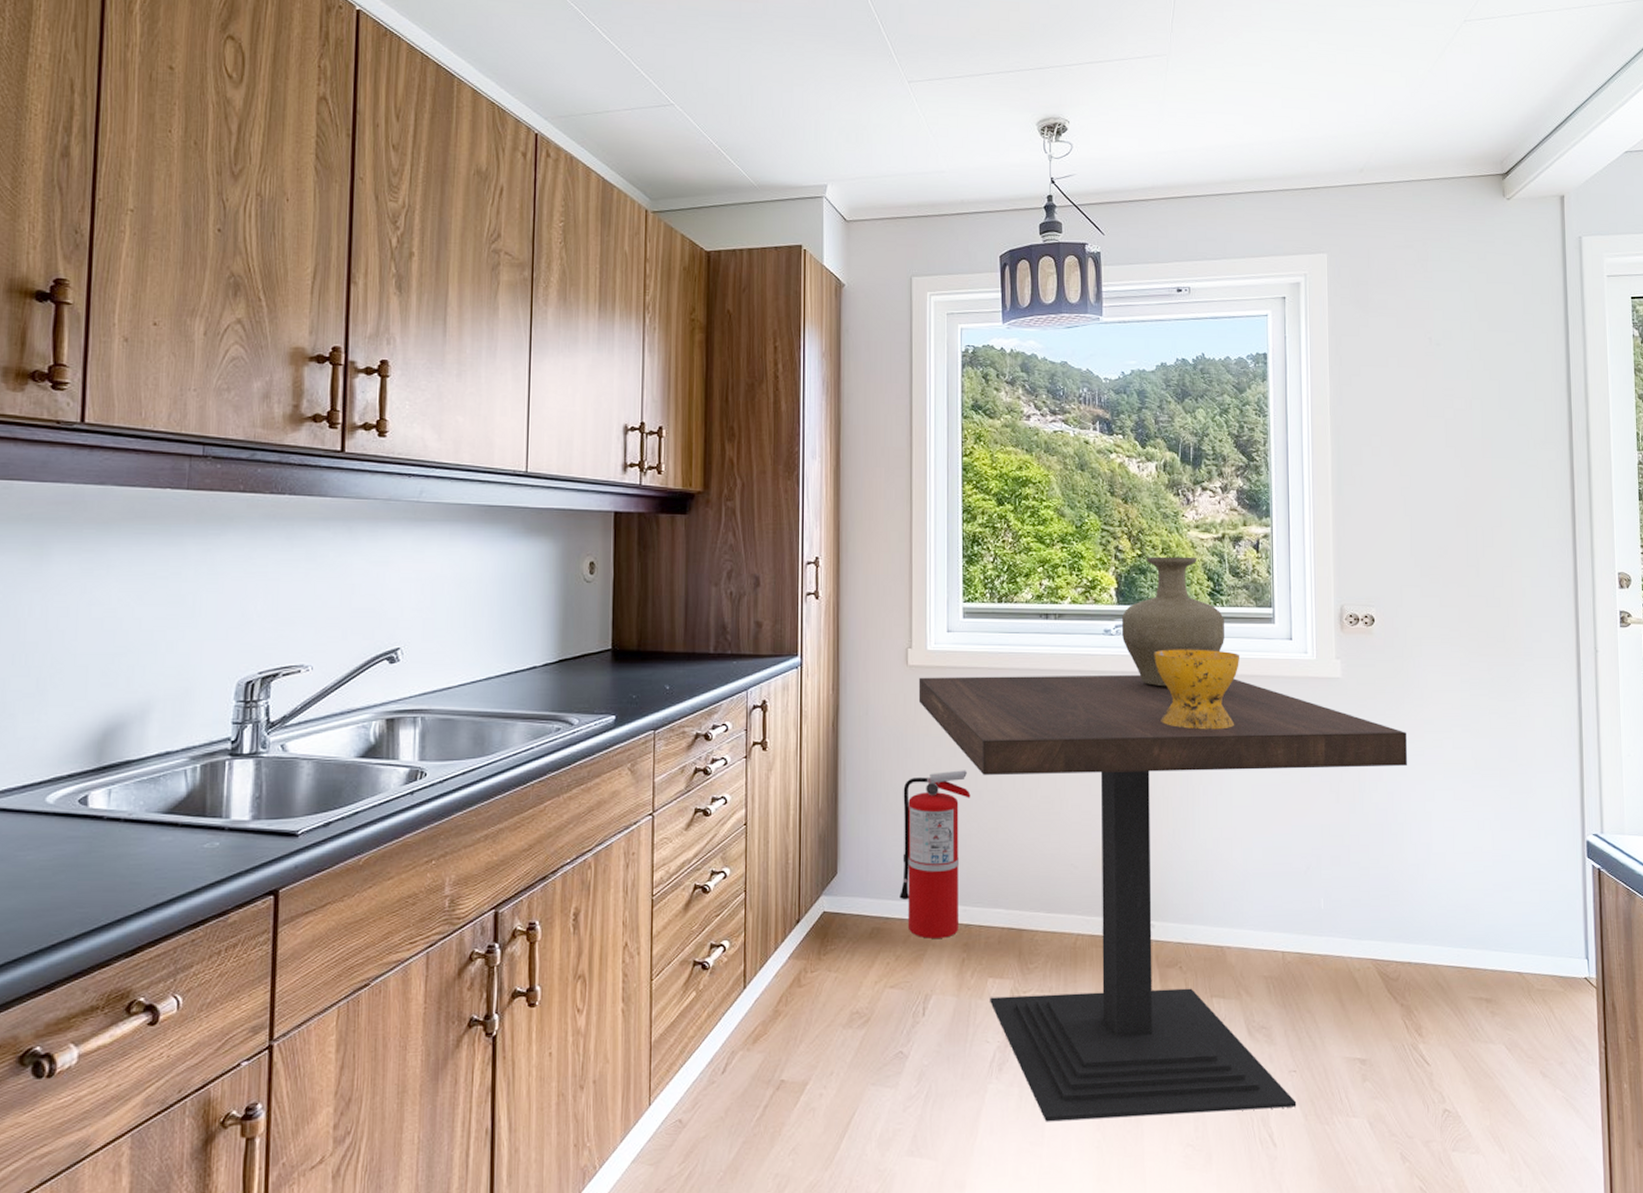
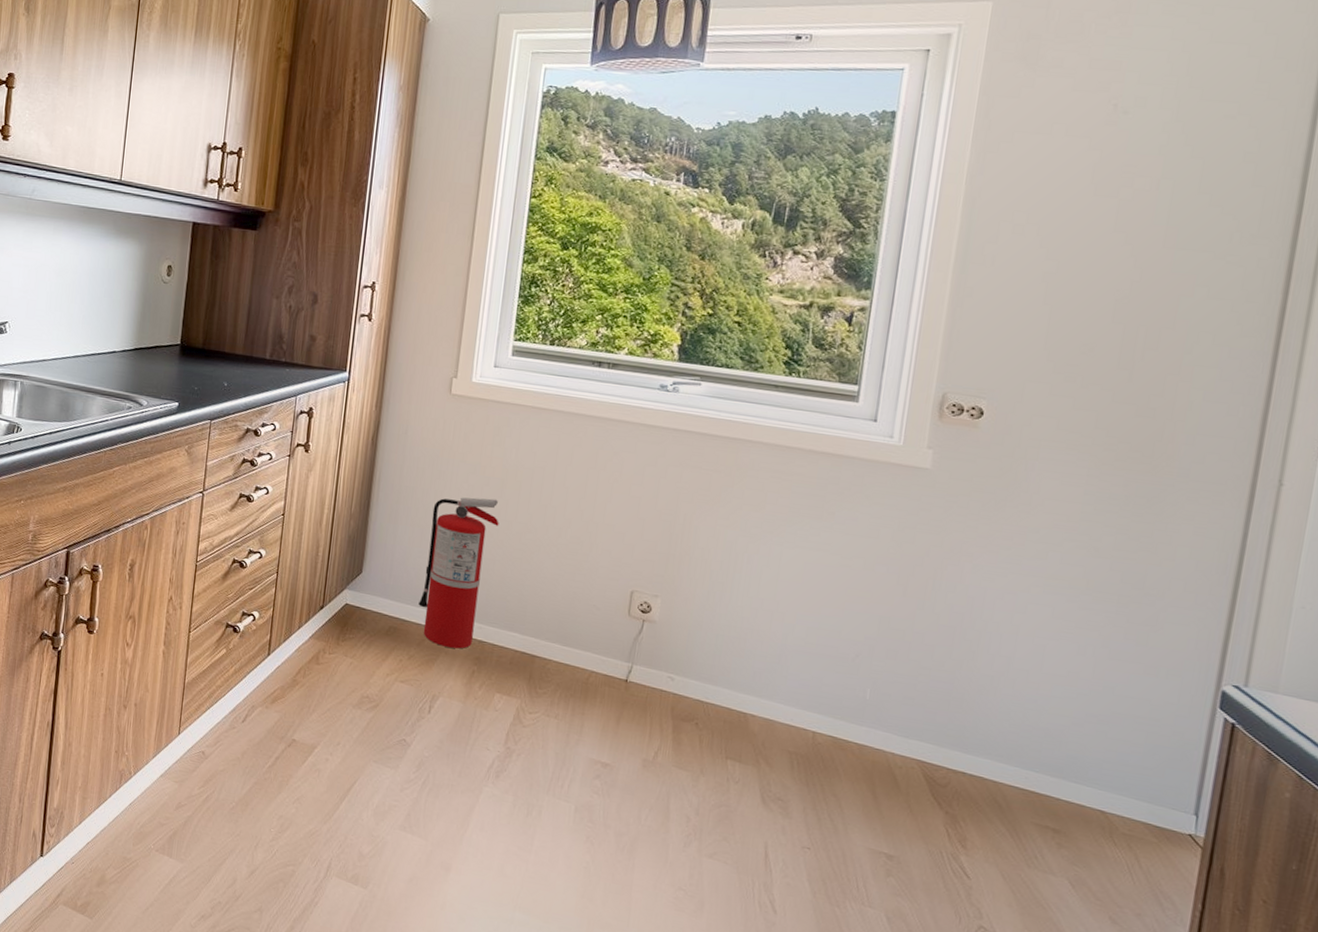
dining table: present [918,675,1407,1122] -> none [457,406,1003,882]
vase: present [1121,556,1224,687] -> none [678,317,799,451]
bowl: present [1154,649,1240,730] -> none [710,412,812,502]

